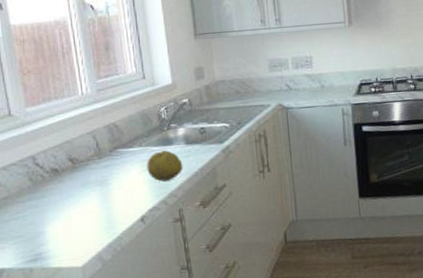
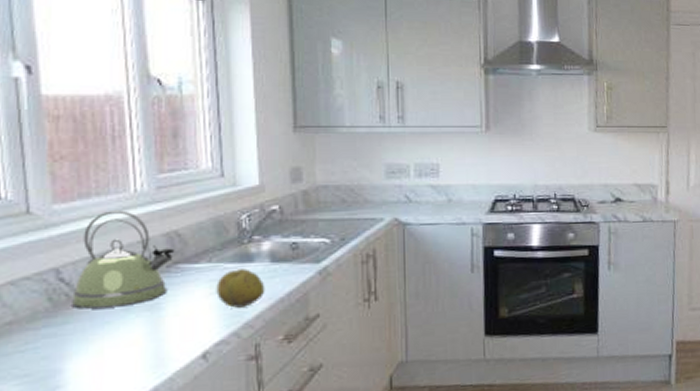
kettle: none [44,109,115,186] -> present [70,210,175,309]

